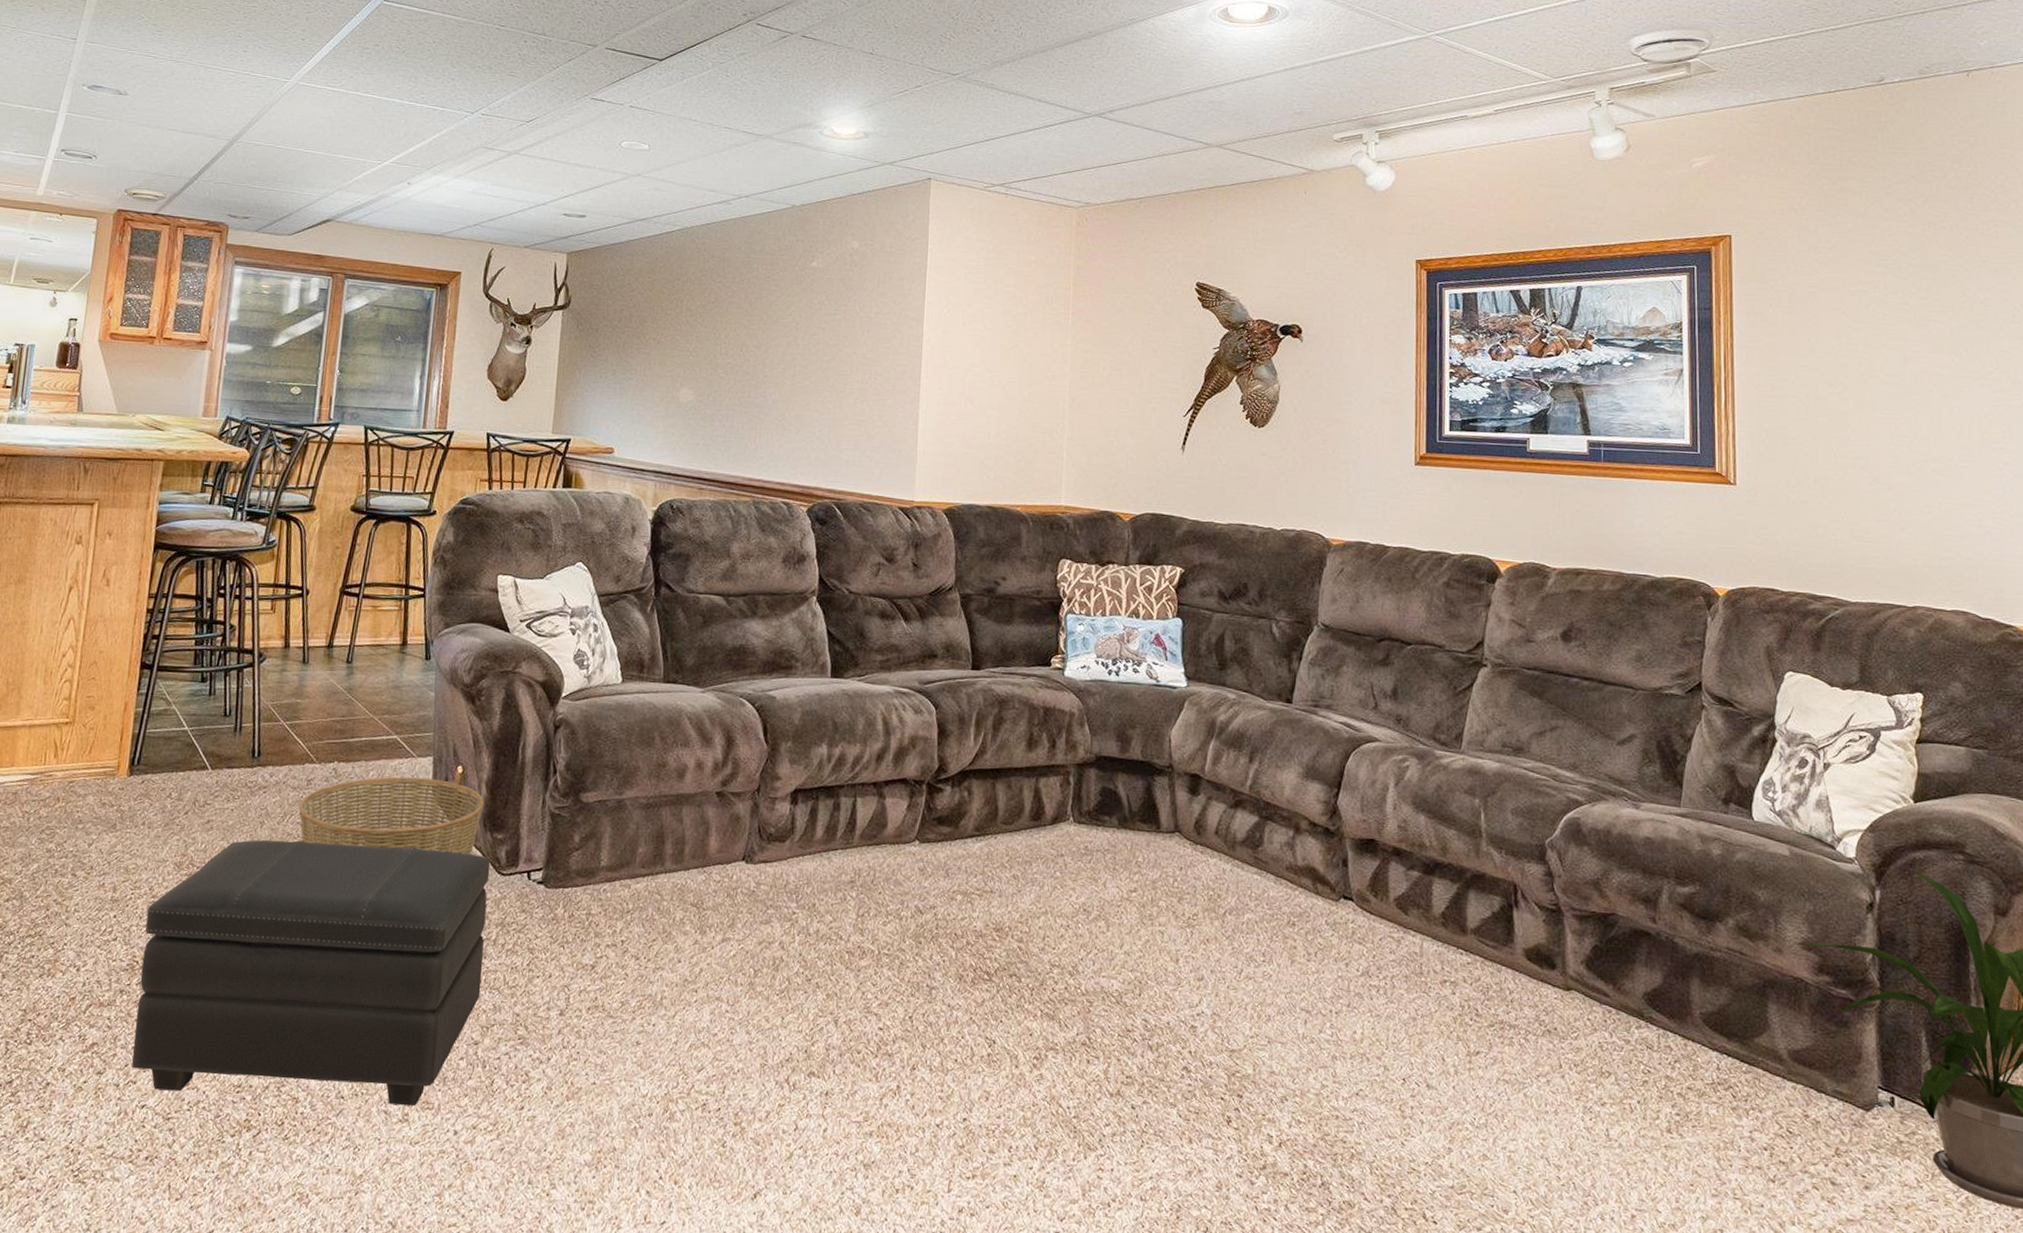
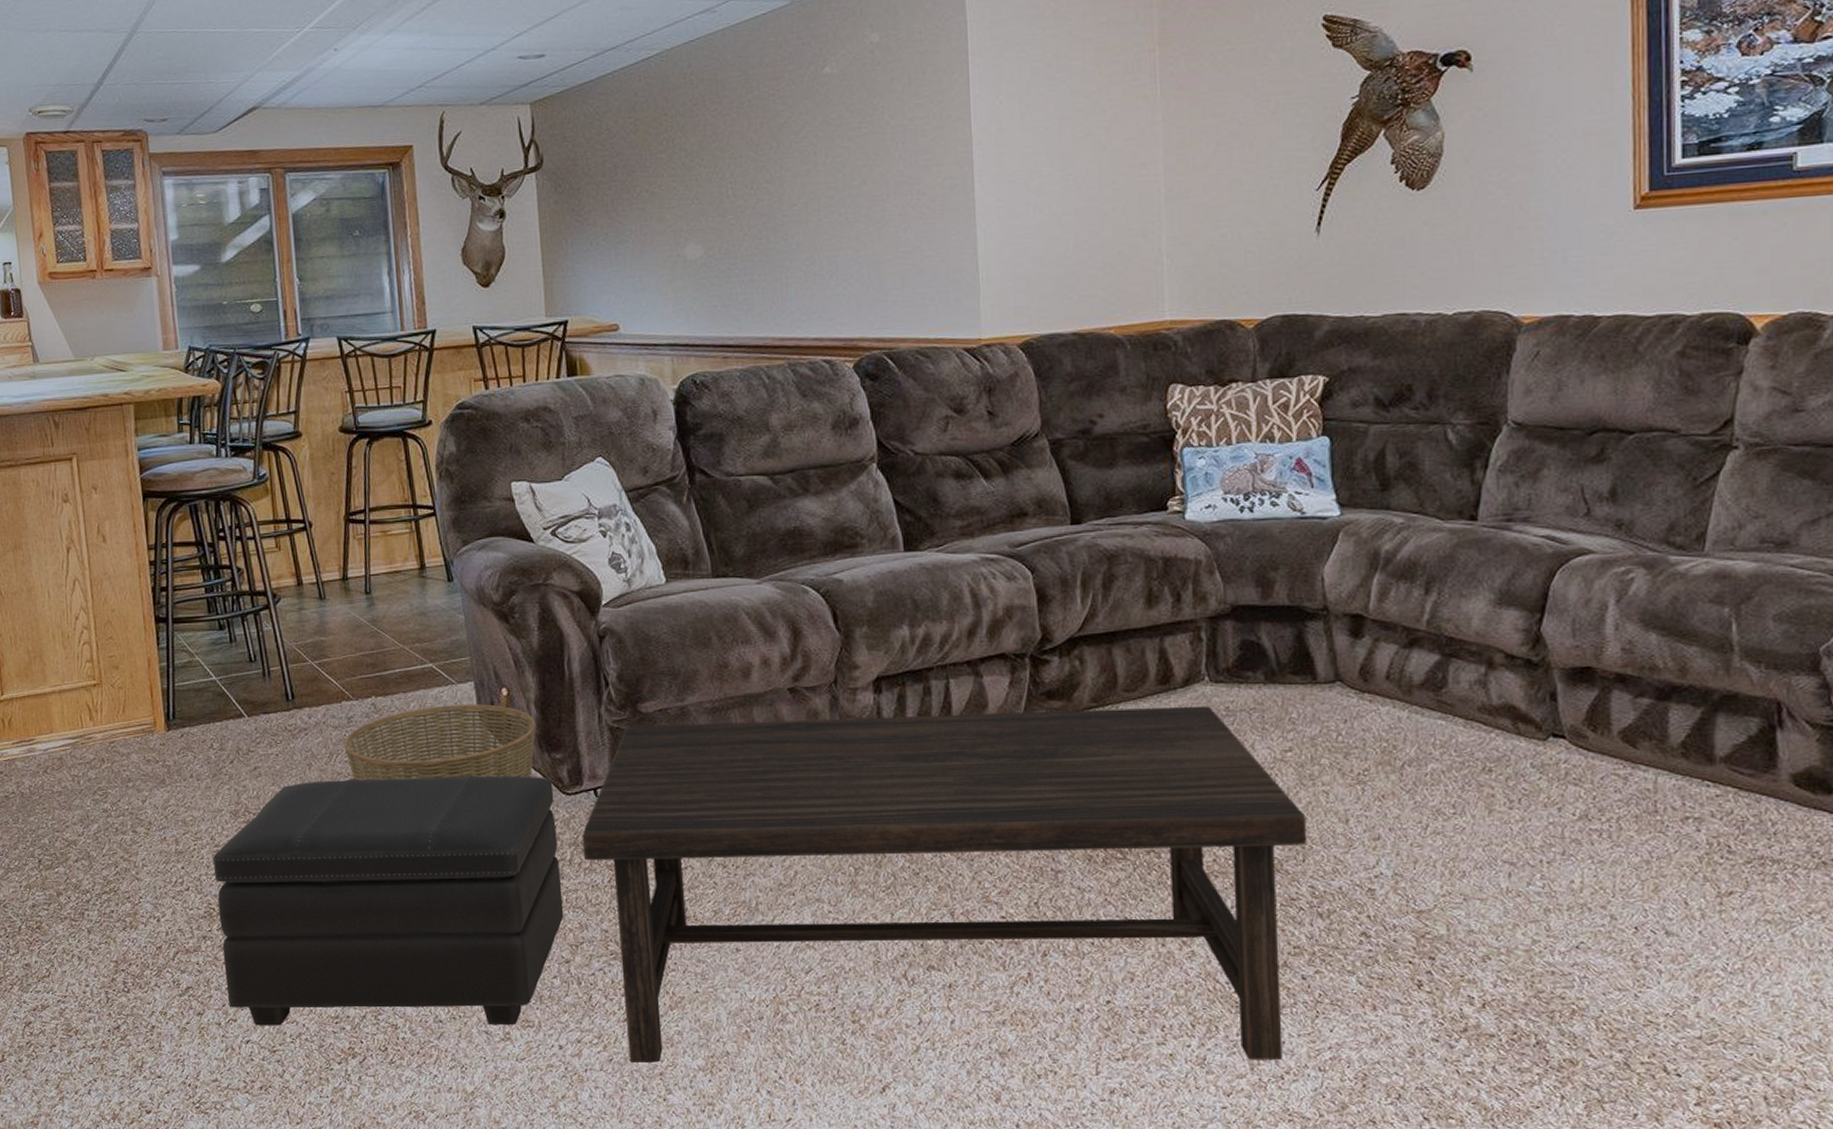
coffee table: none [508,813,1145,1188] -> present [582,705,1307,1063]

